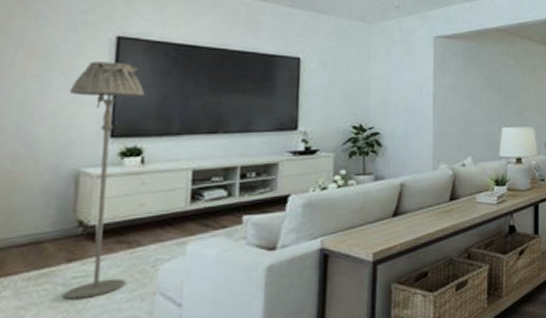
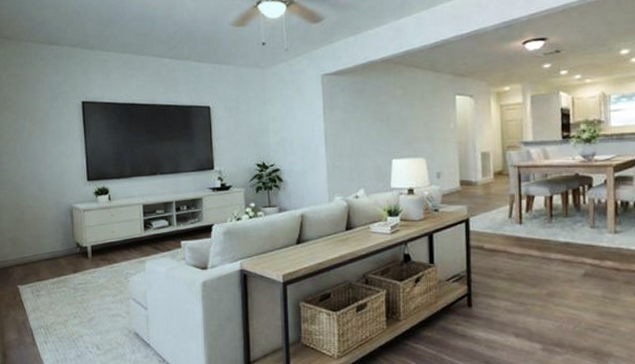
floor lamp: present [65,61,145,299] -> none [59,122,110,299]

